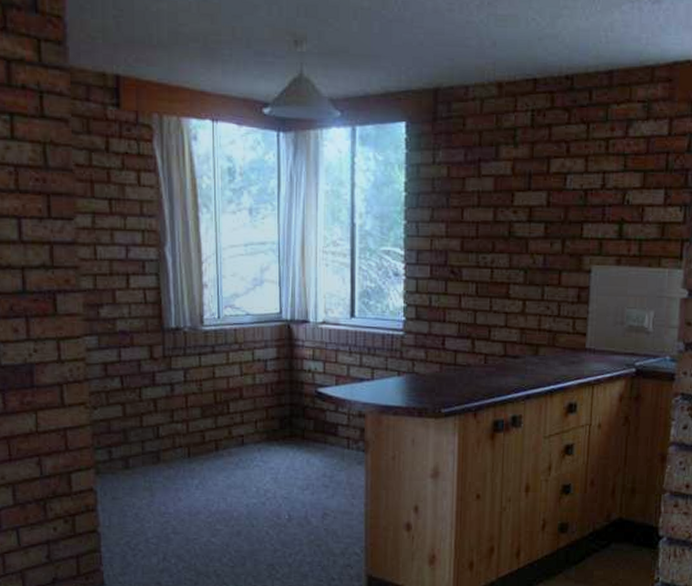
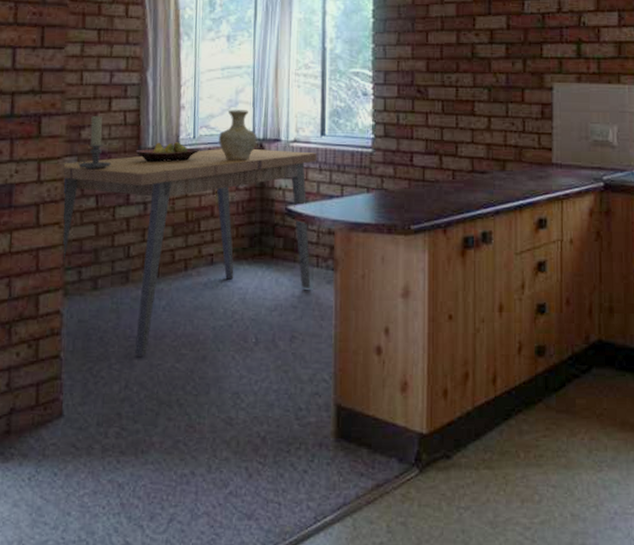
dining table: none [82,330,347,530] -> present [62,149,317,355]
candle holder: none [99,292,133,350] -> present [78,115,111,170]
fruit bowl: none [158,322,225,344] -> present [135,142,200,163]
vase: none [244,289,285,342] -> present [218,109,257,160]

